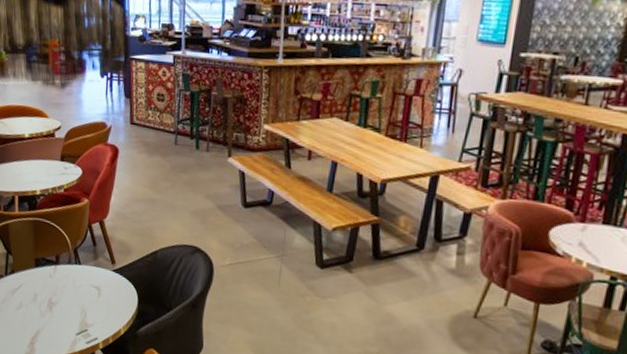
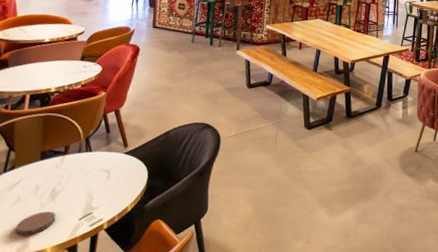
coaster: none [22,320,55,342] -> present [15,211,56,235]

